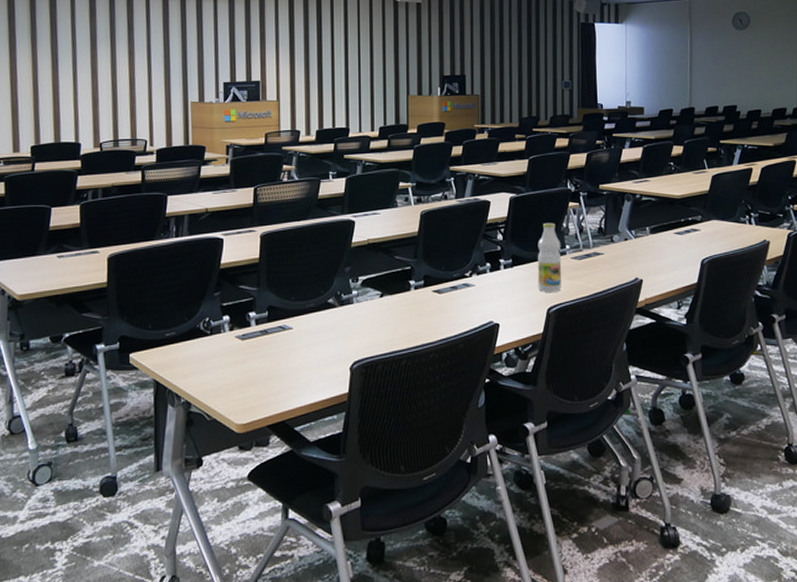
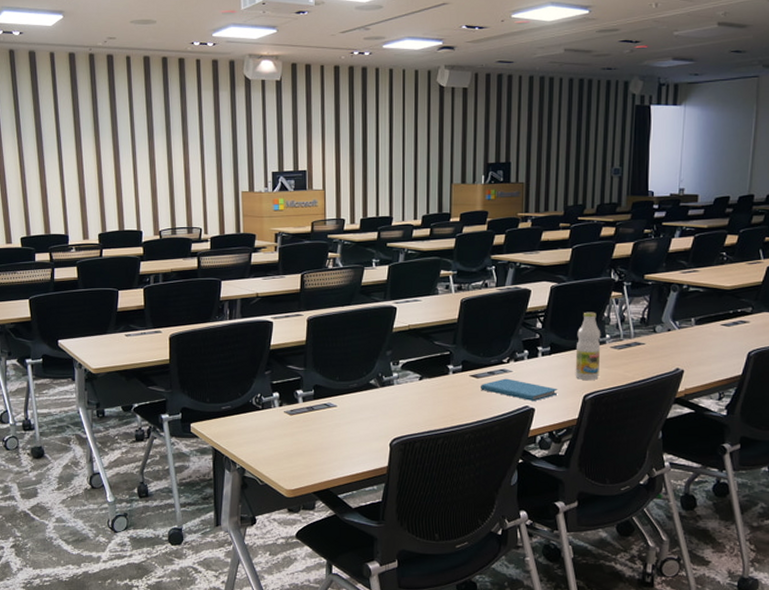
book: none [443,293,522,317] -> present [480,378,558,402]

